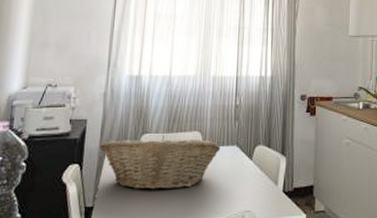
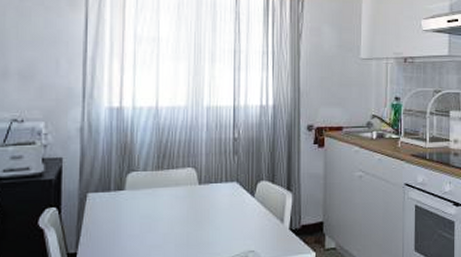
fruit basket: present [99,135,221,190] -> none [79,173,219,233]

